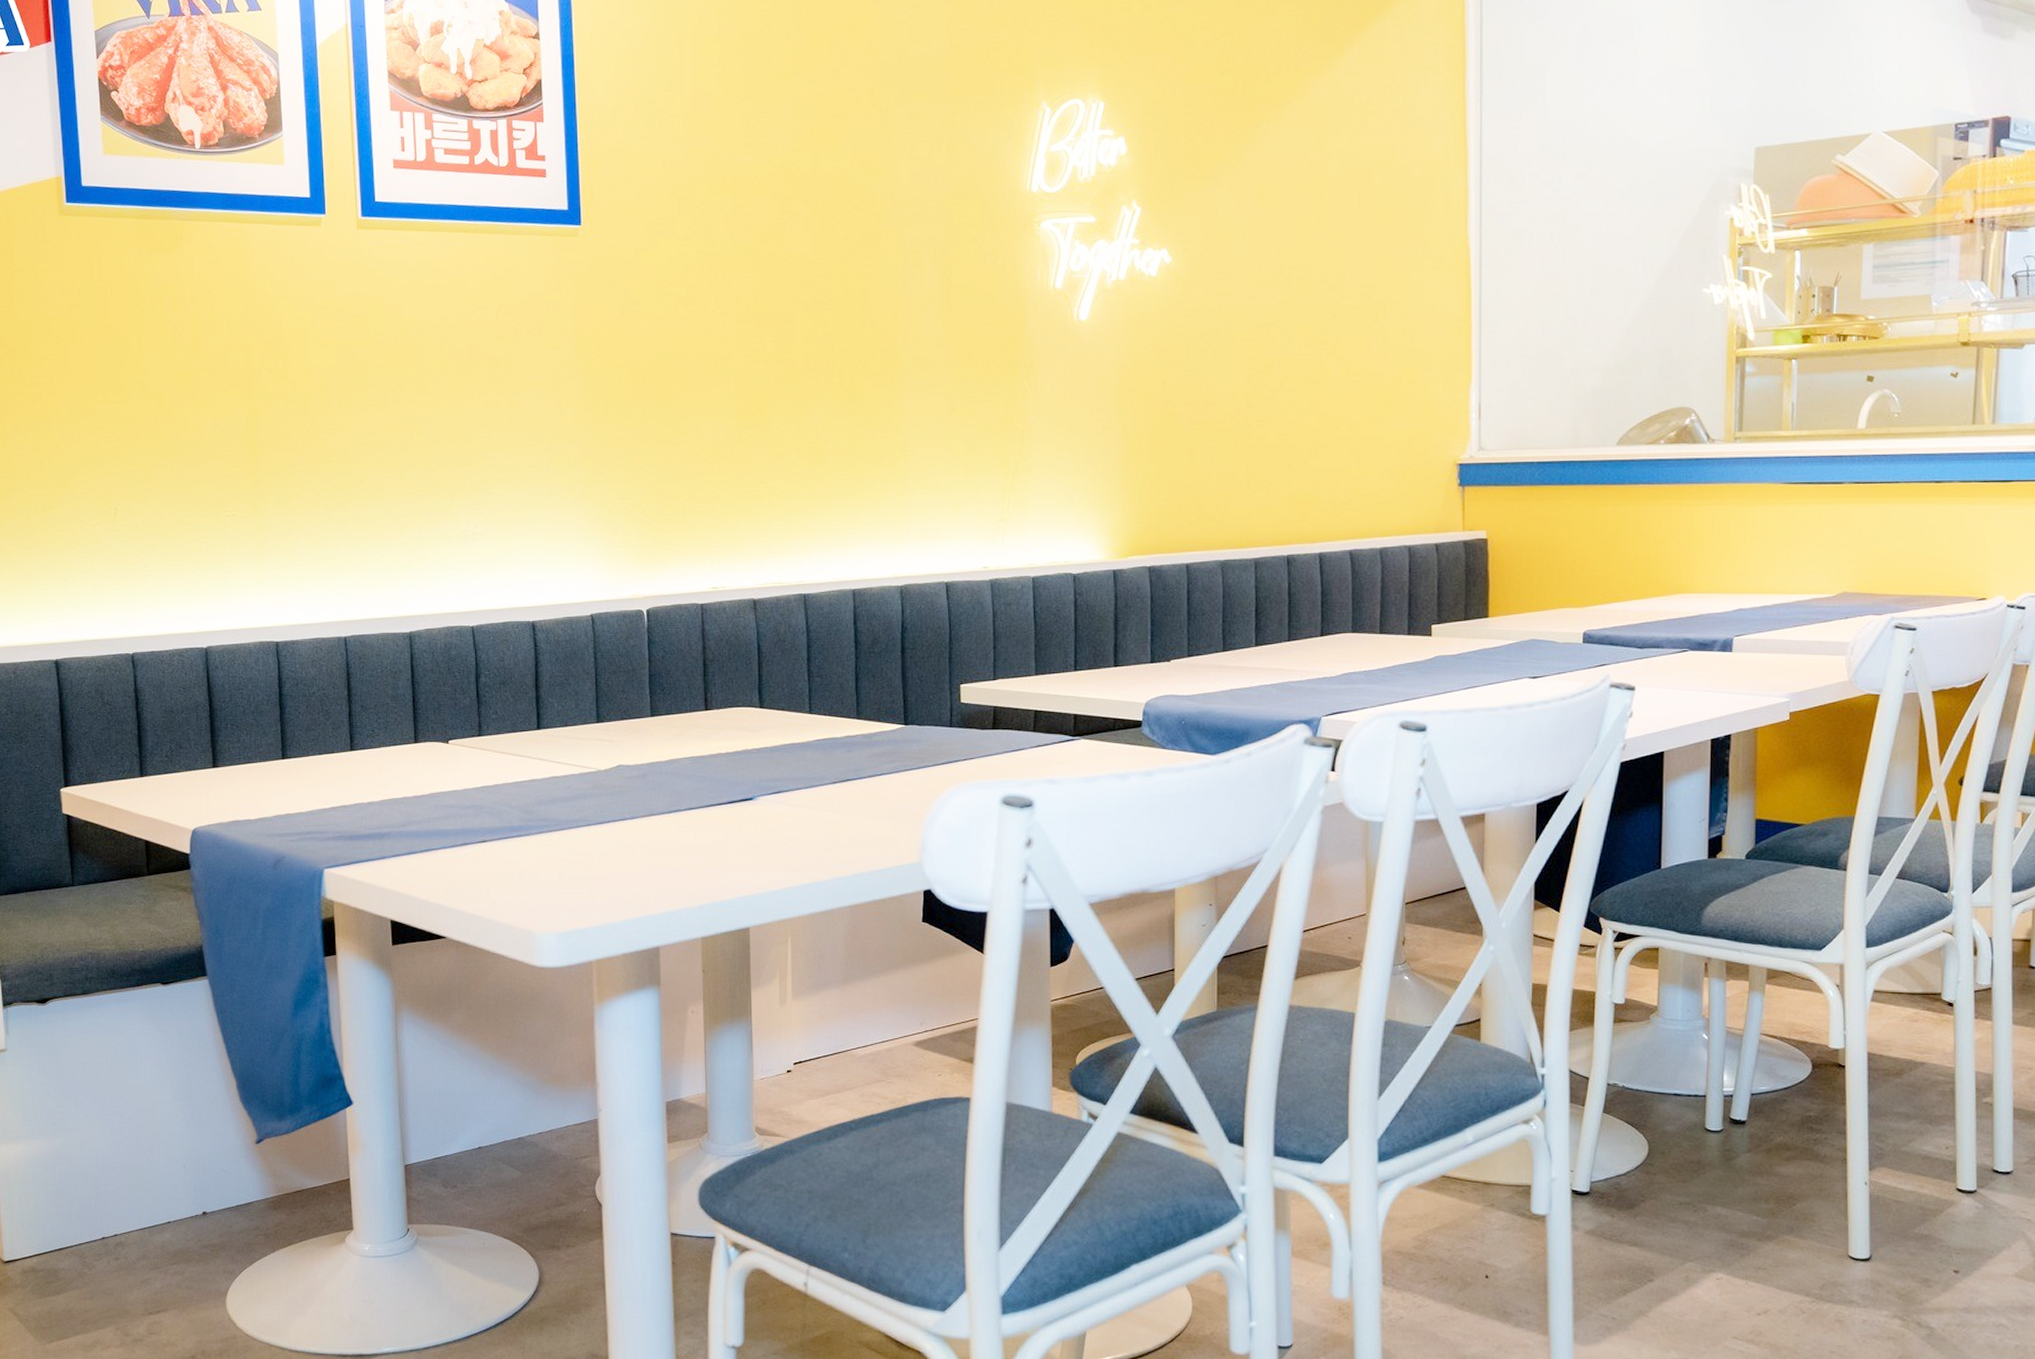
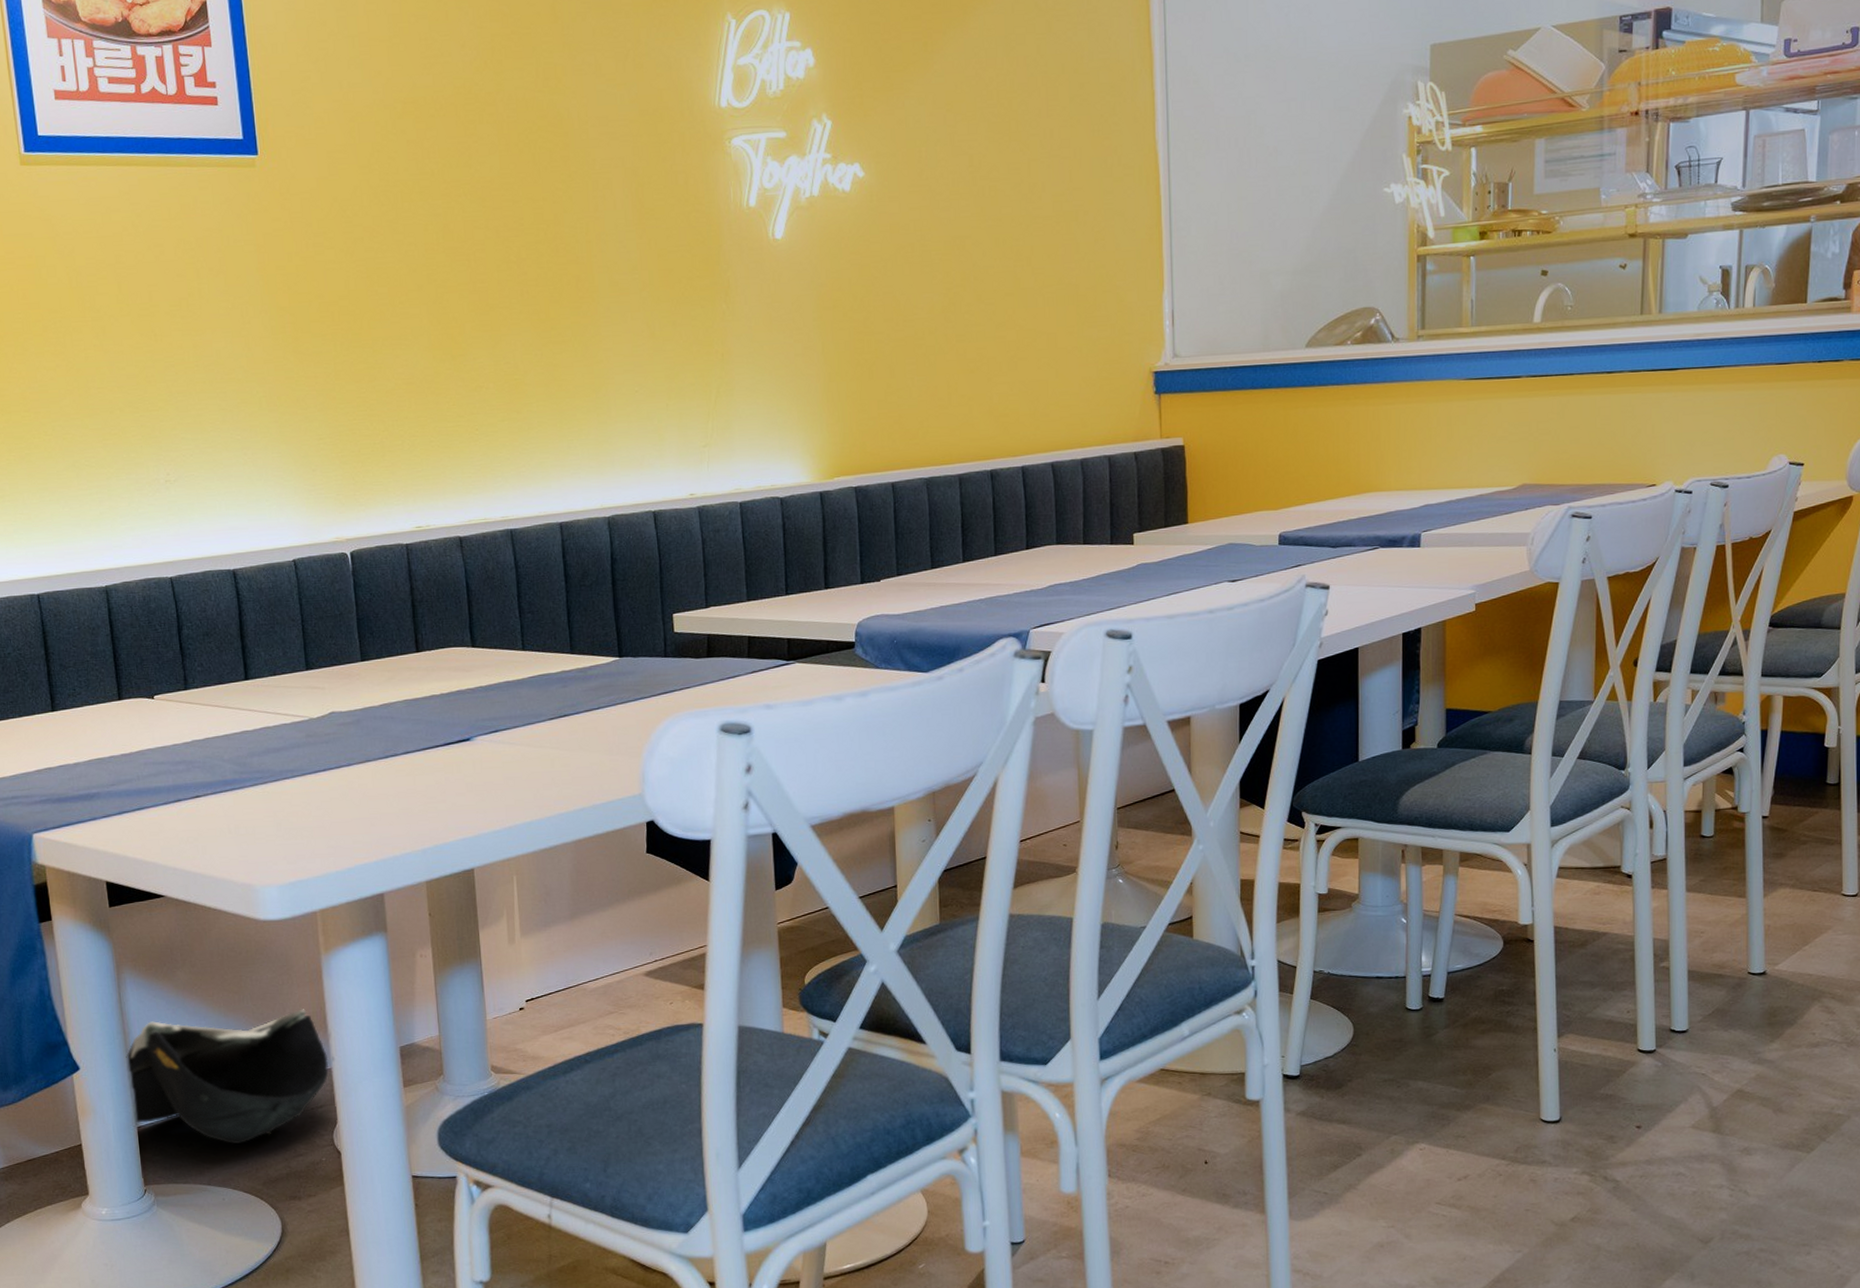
bag: none [398,1058,596,1189] -> present [126,1009,329,1144]

